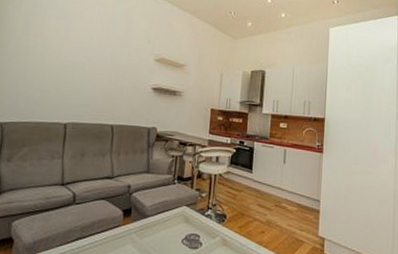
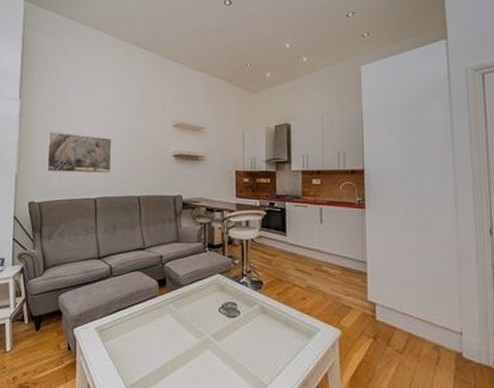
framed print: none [15,51,91,100] -> present [47,132,112,173]

